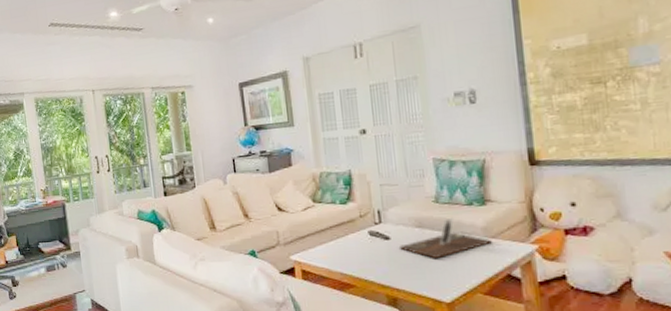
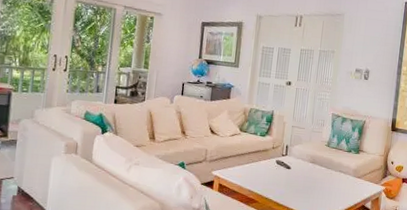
decorative tray: present [400,217,492,259] -> none [296,159,358,188]

